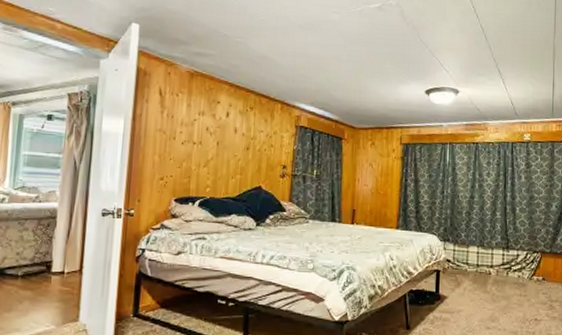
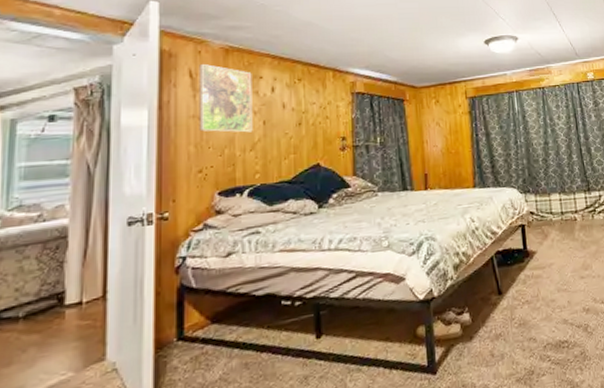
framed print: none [163,85,211,151] -> present [199,64,253,133]

